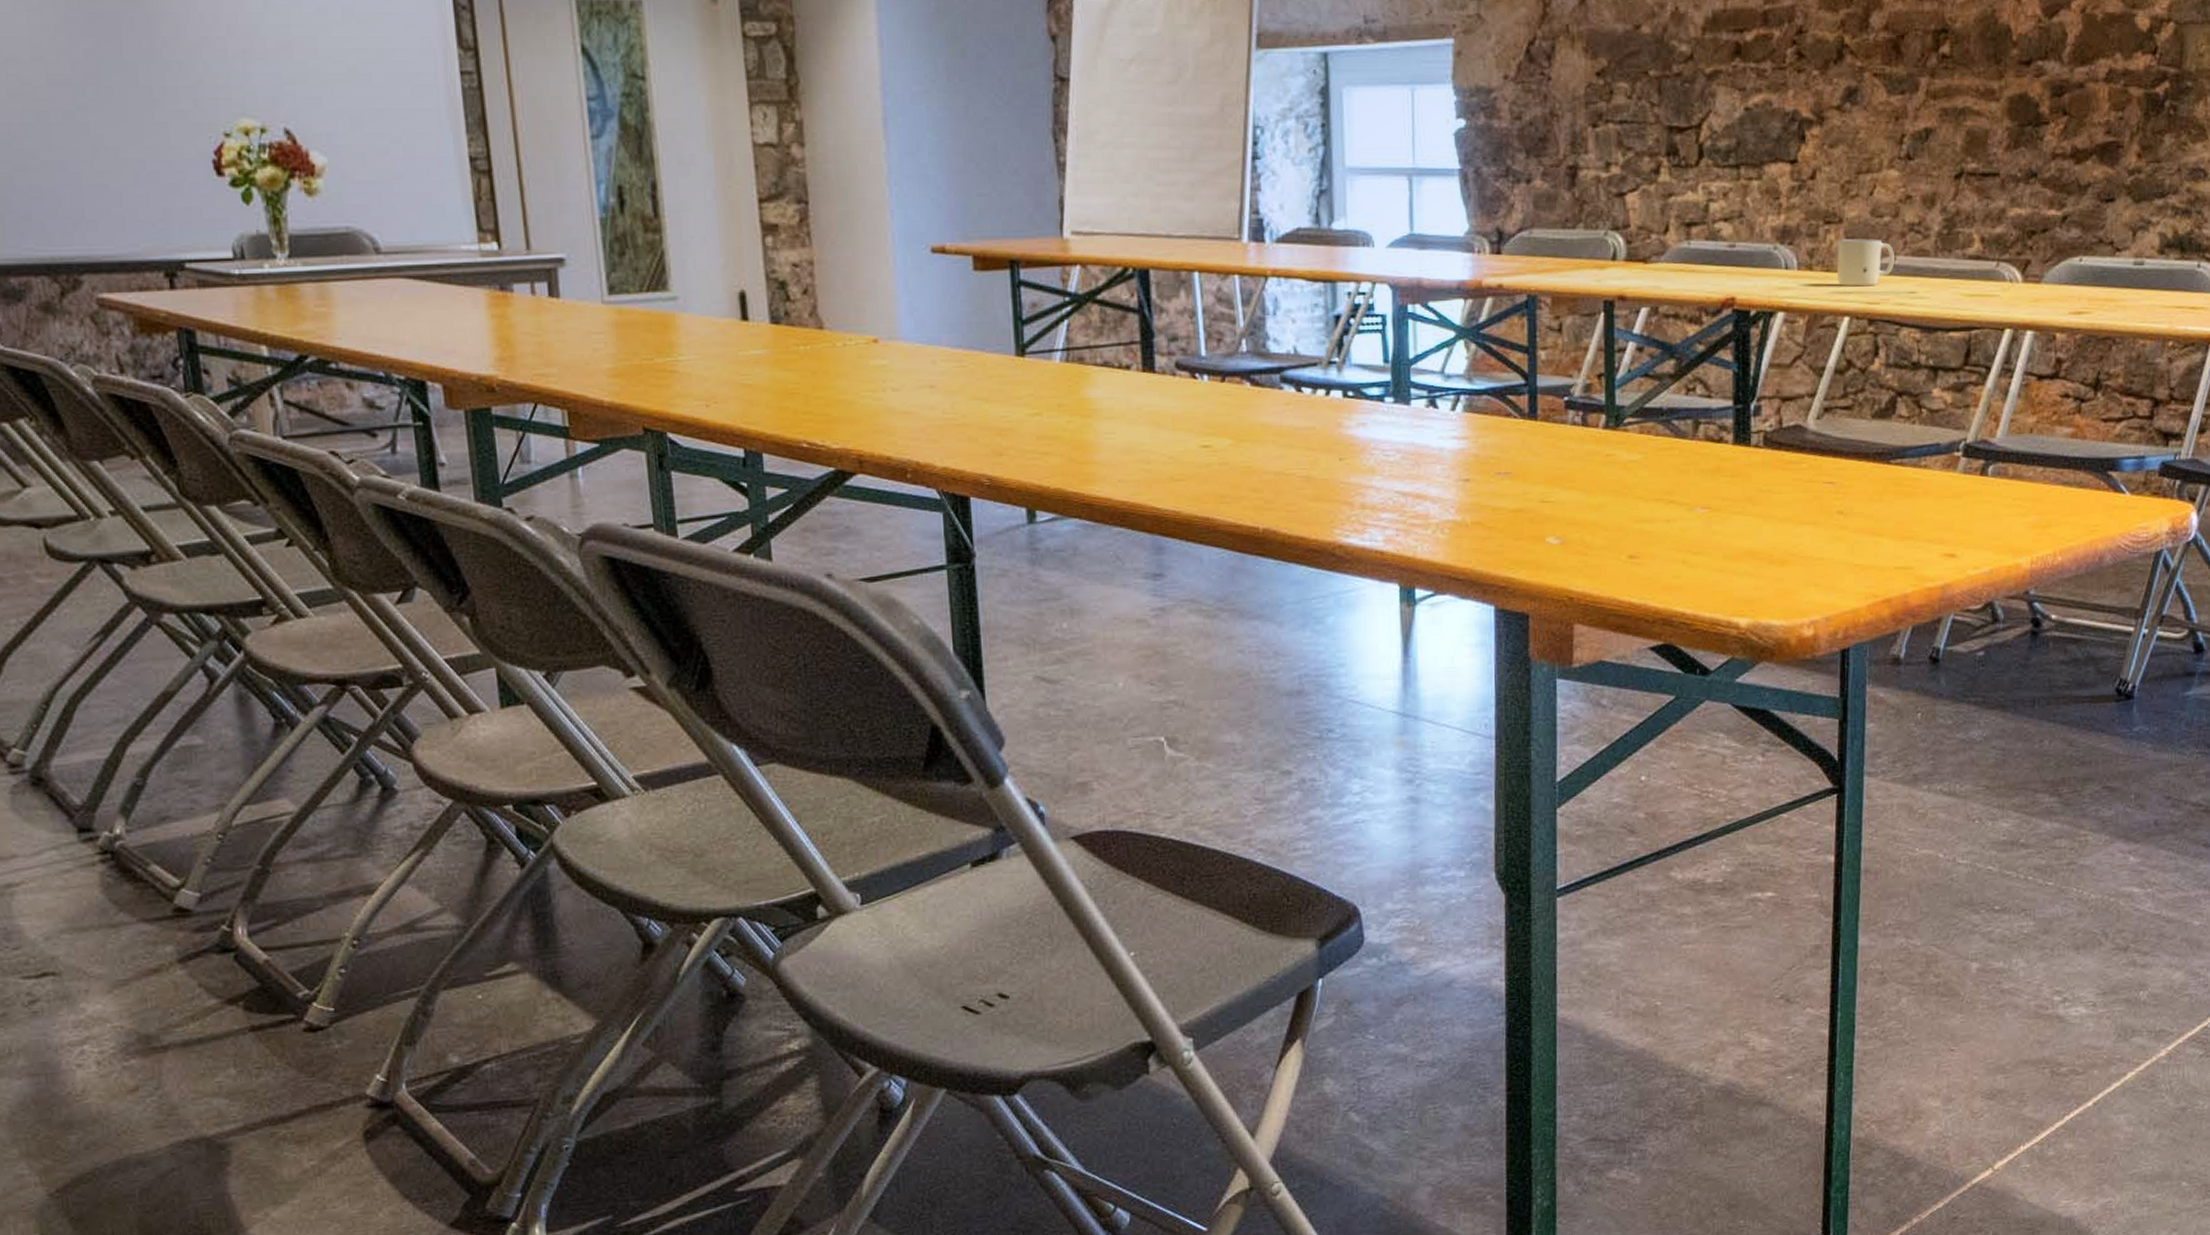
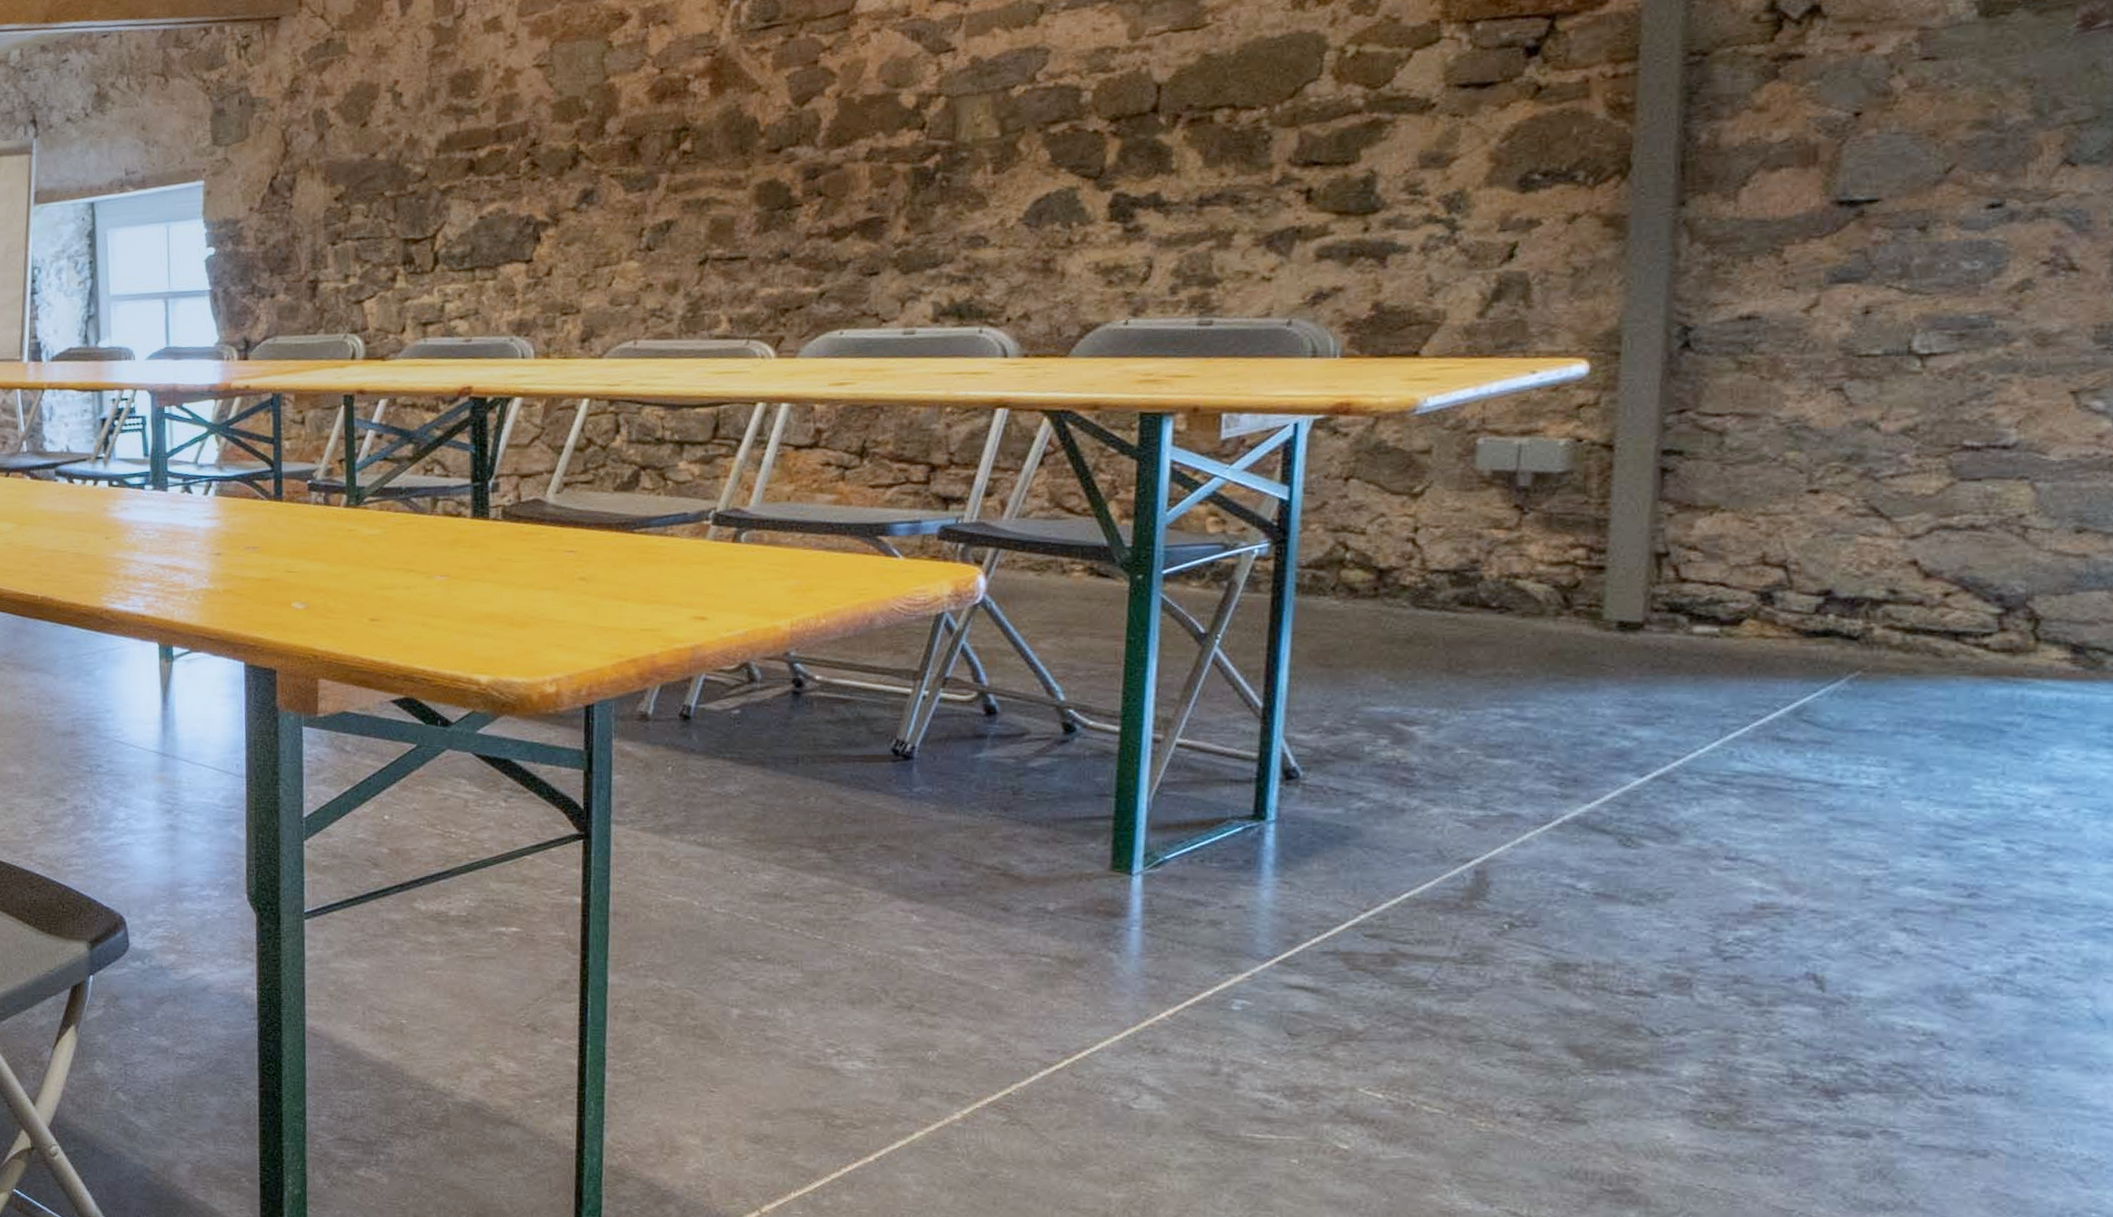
mug: present [1837,239,1894,287] -> none [575,325,635,370]

